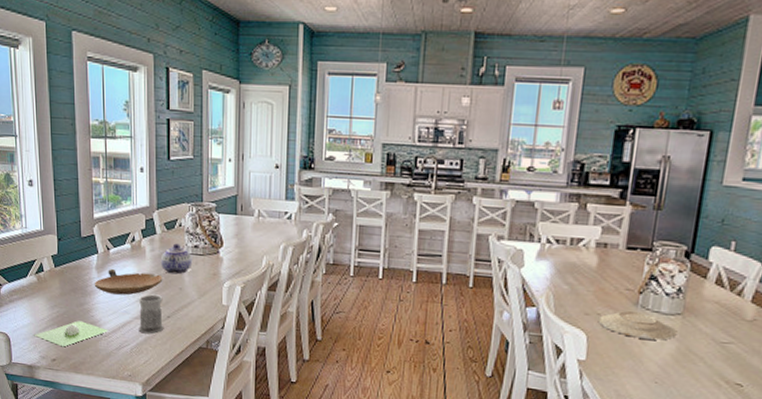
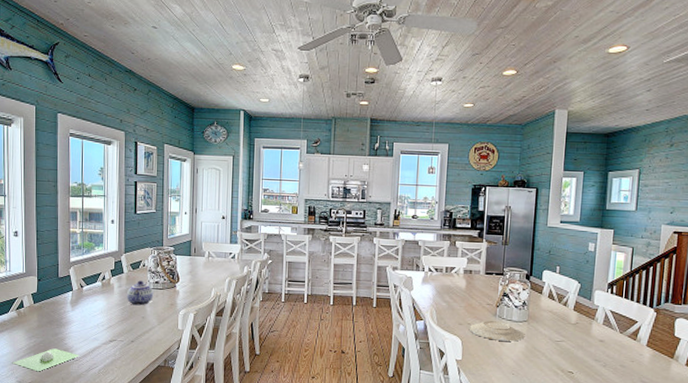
bowl: present [94,268,163,296] -> none [68,302,128,325]
mug: present [138,294,164,334] -> none [106,323,128,357]

